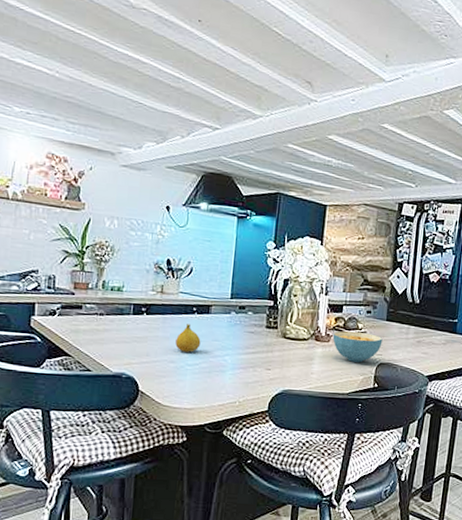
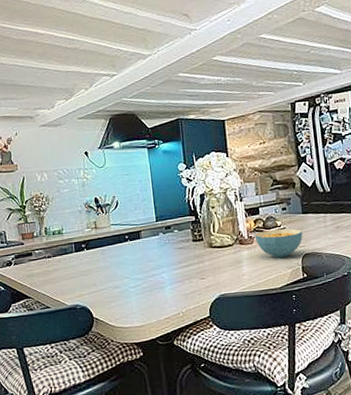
fruit: present [175,324,201,352] -> none [116,251,138,277]

